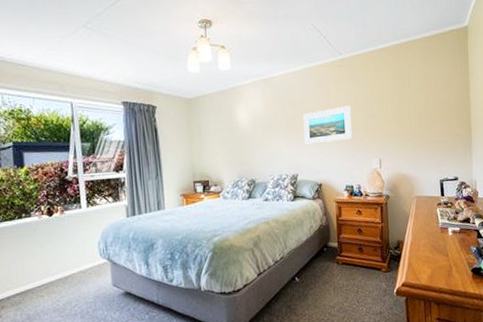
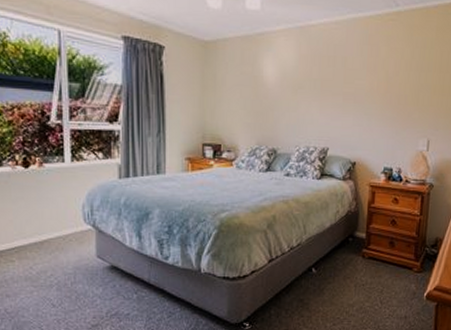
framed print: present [303,106,352,144] -> none [340,71,401,114]

